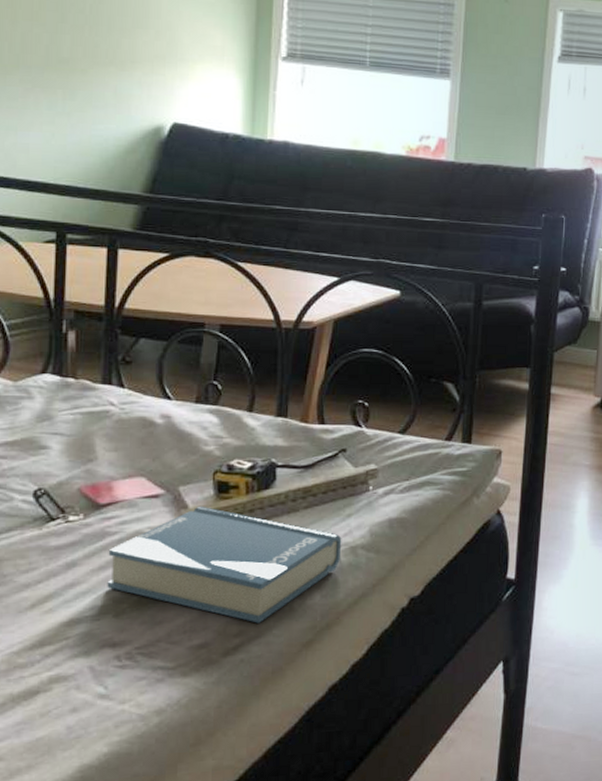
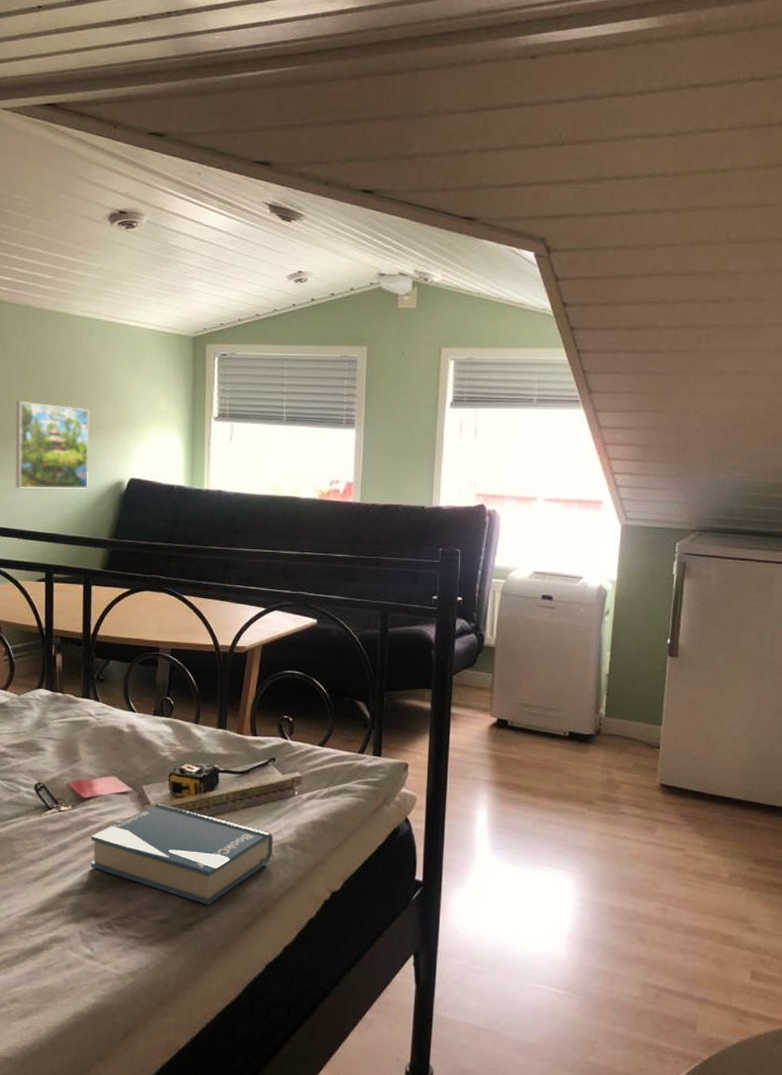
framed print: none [18,22,122,134] -> present [15,401,90,489]

